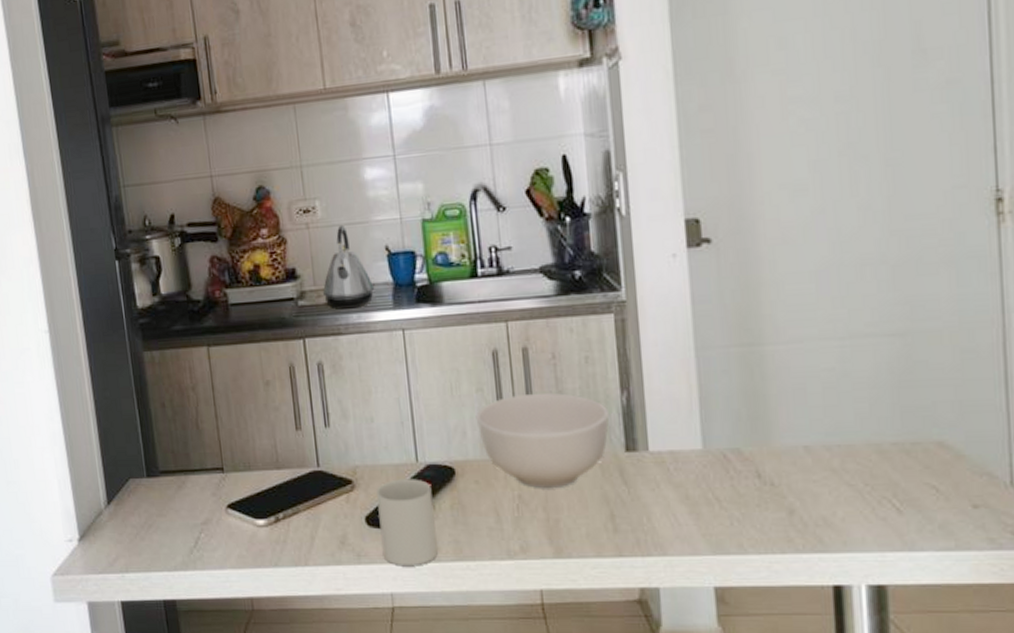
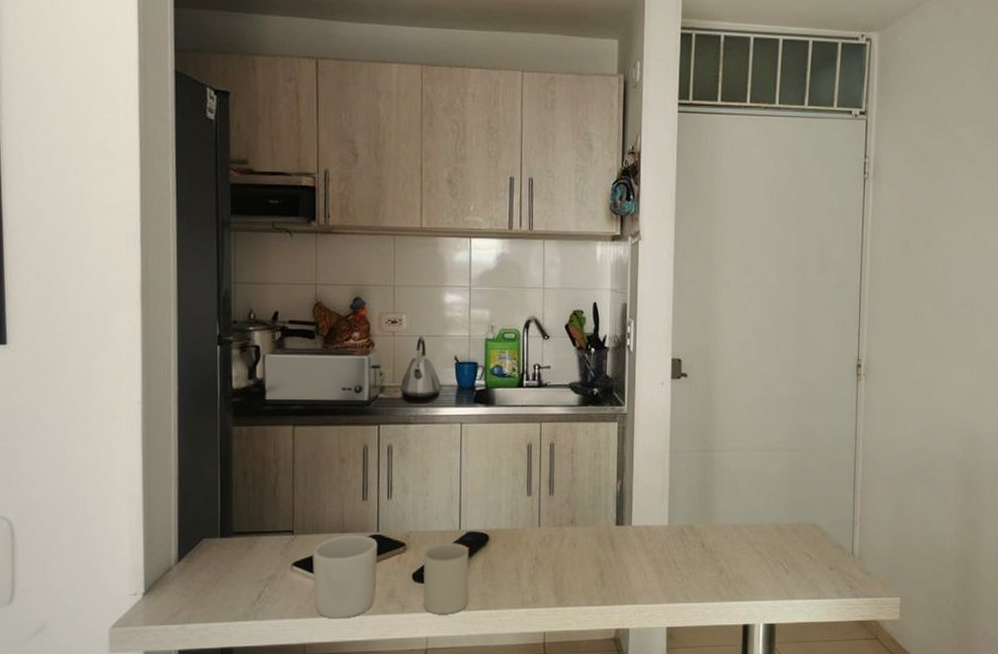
toaster: none [165,246,301,325] -> present [262,347,381,407]
mug: none [247,471,325,570] -> present [312,535,378,619]
bowl: present [475,392,610,488] -> none [510,478,608,552]

